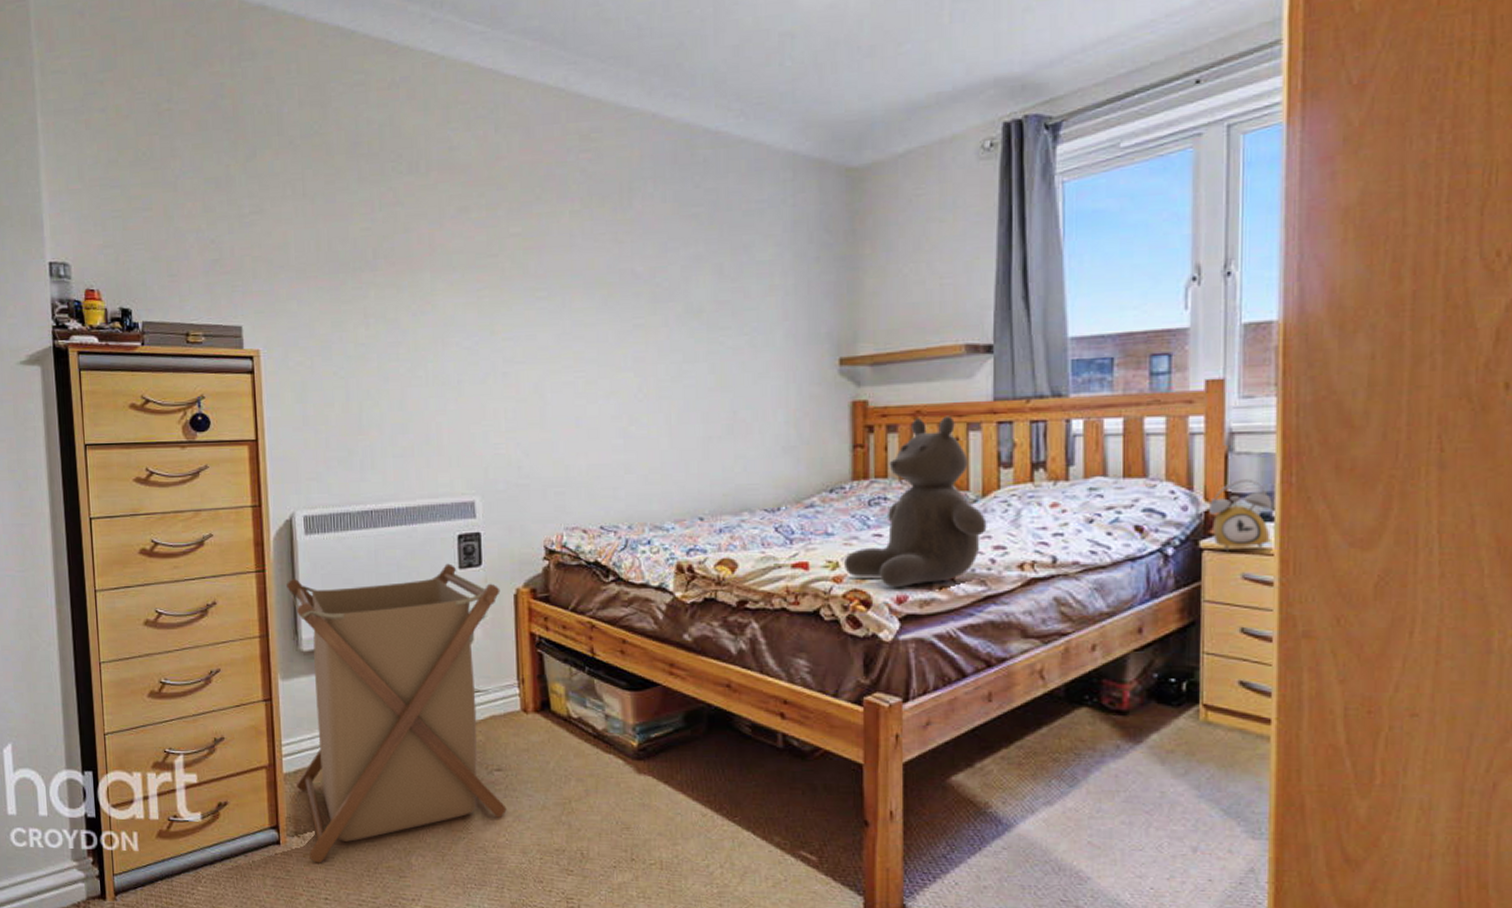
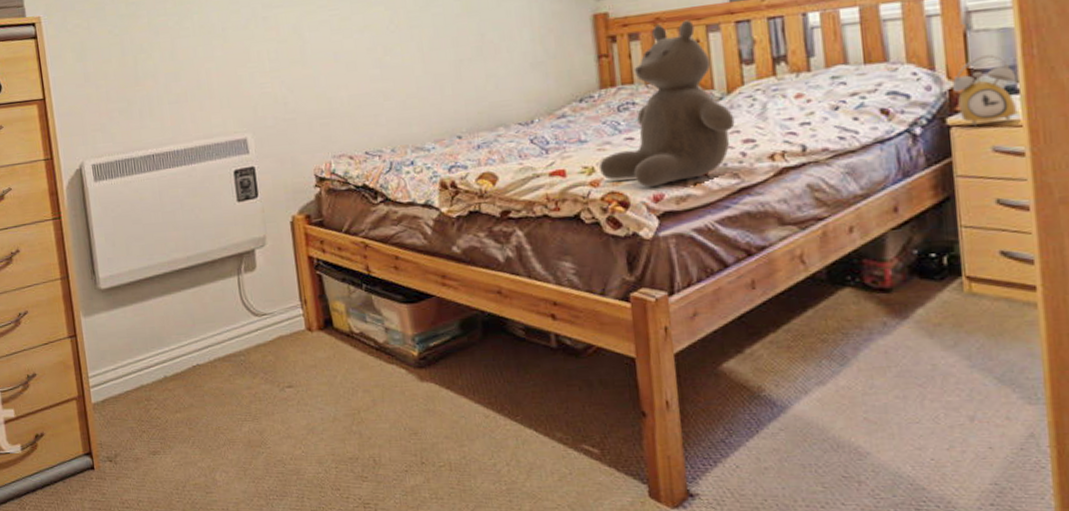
laundry basket: present [287,563,507,863] -> none [81,197,301,485]

